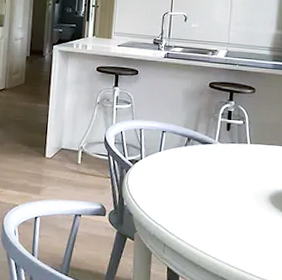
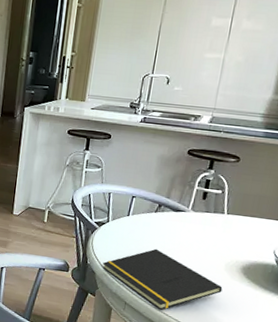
notepad: none [139,184,254,249] -> present [102,248,223,310]

